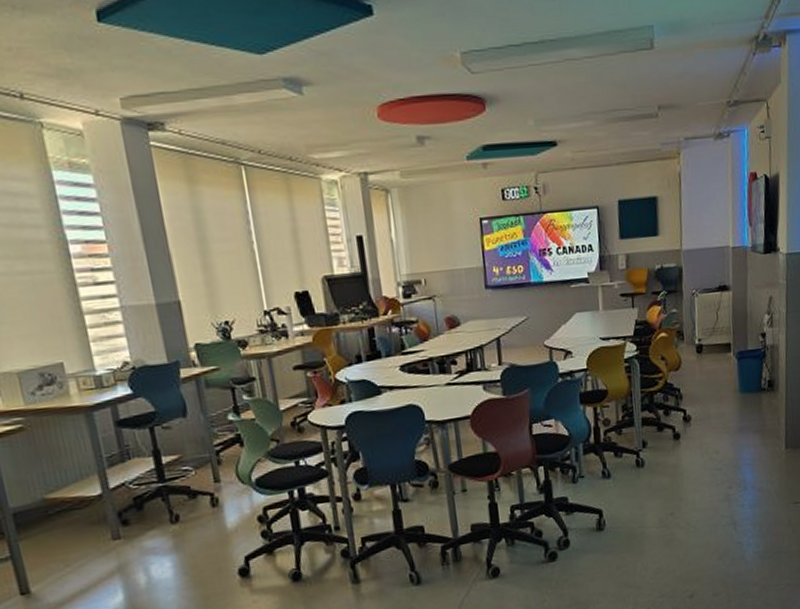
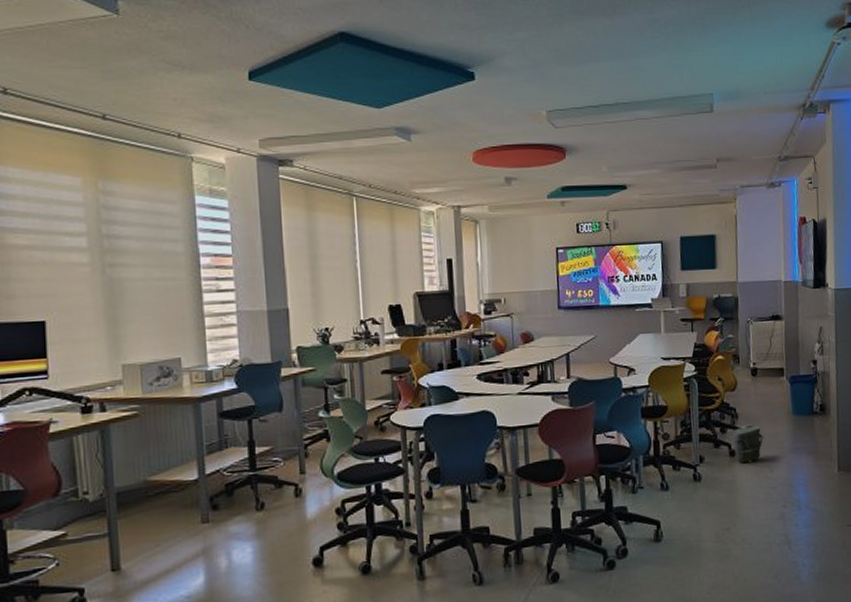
bag: none [675,404,709,446] -> present [731,424,763,463]

